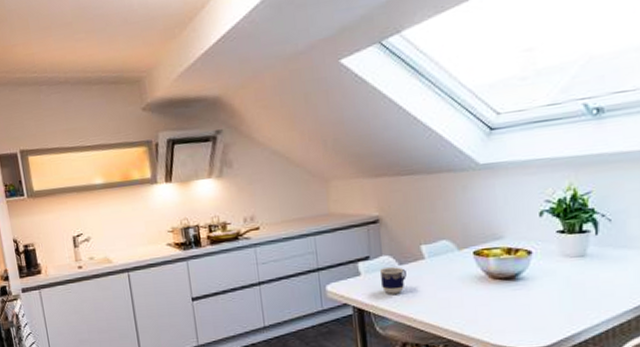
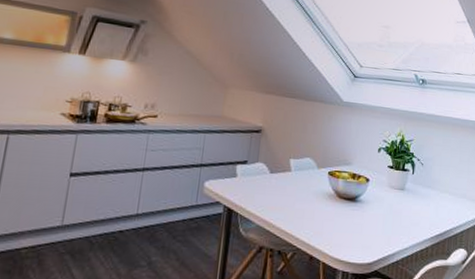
cup: present [379,267,407,294] -> none [252,174,275,199]

